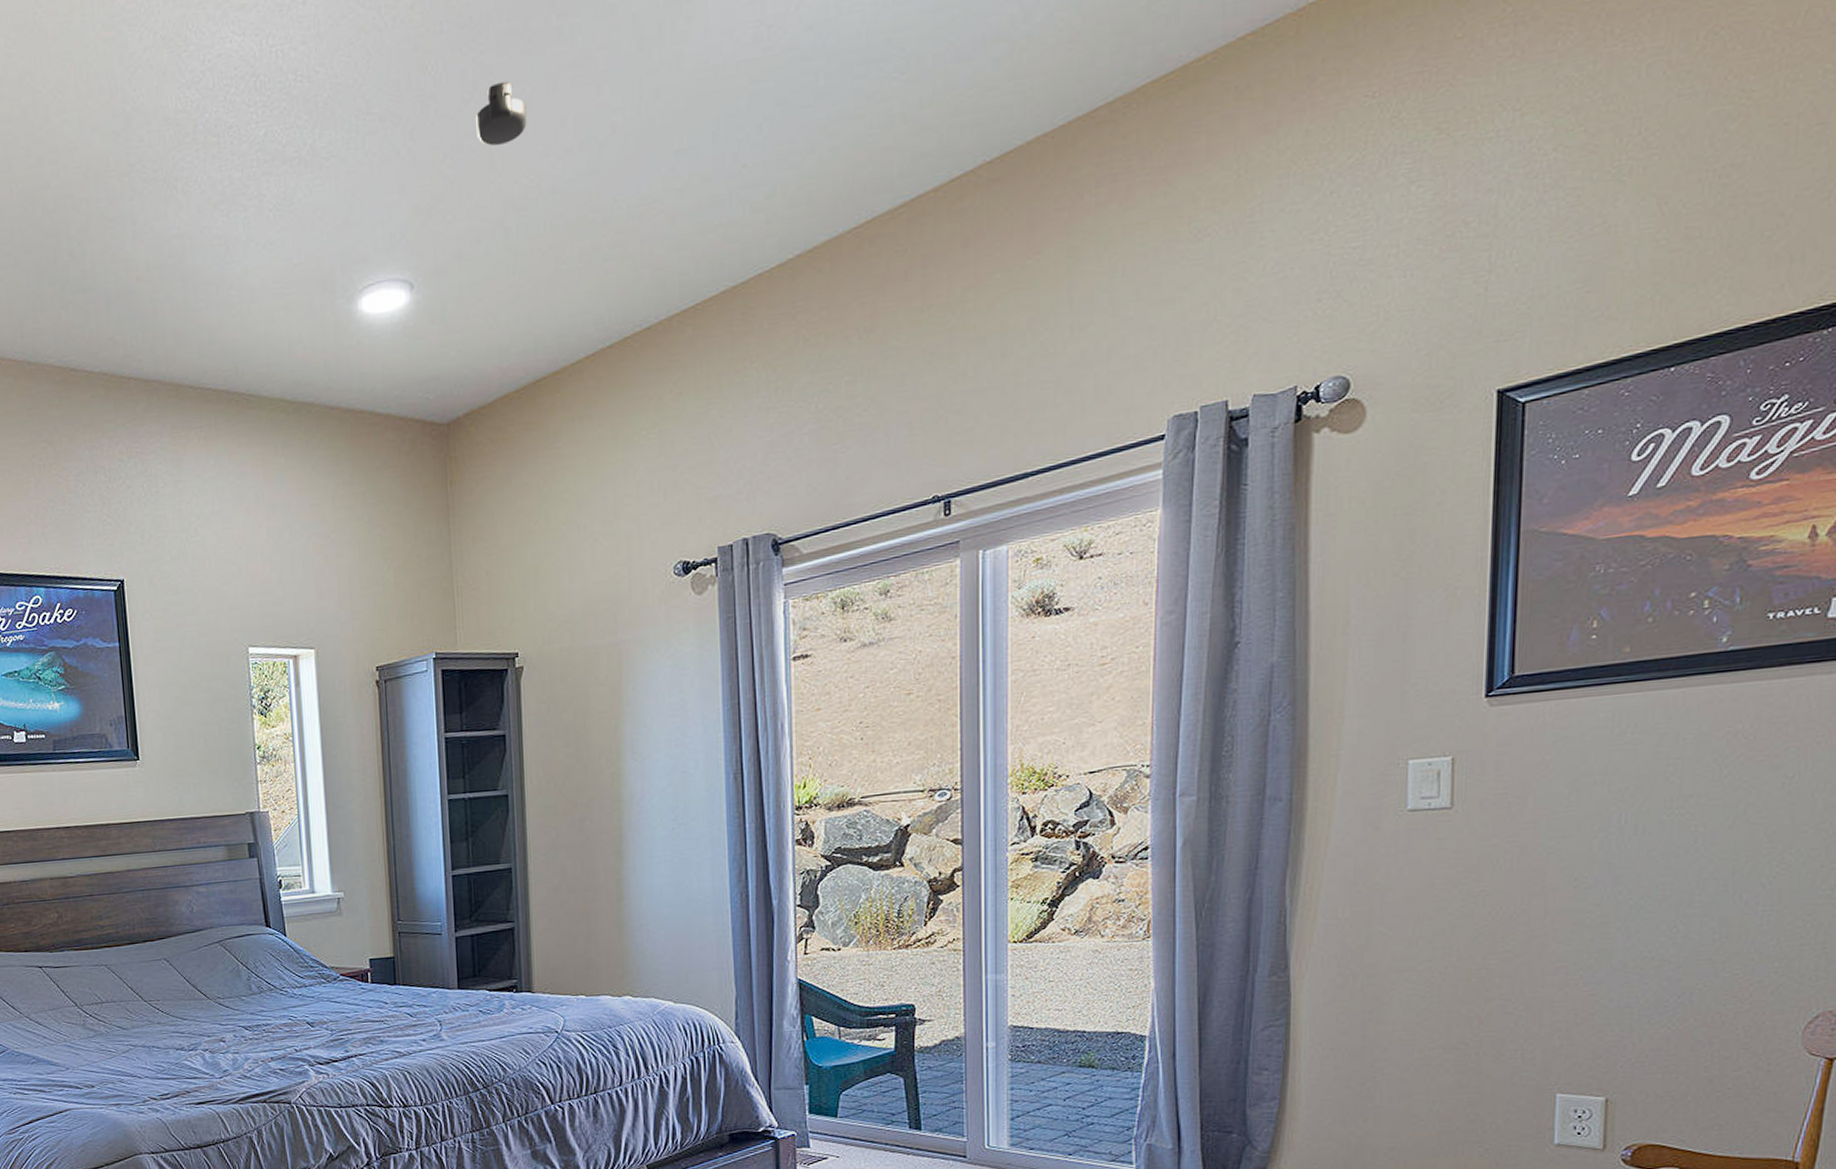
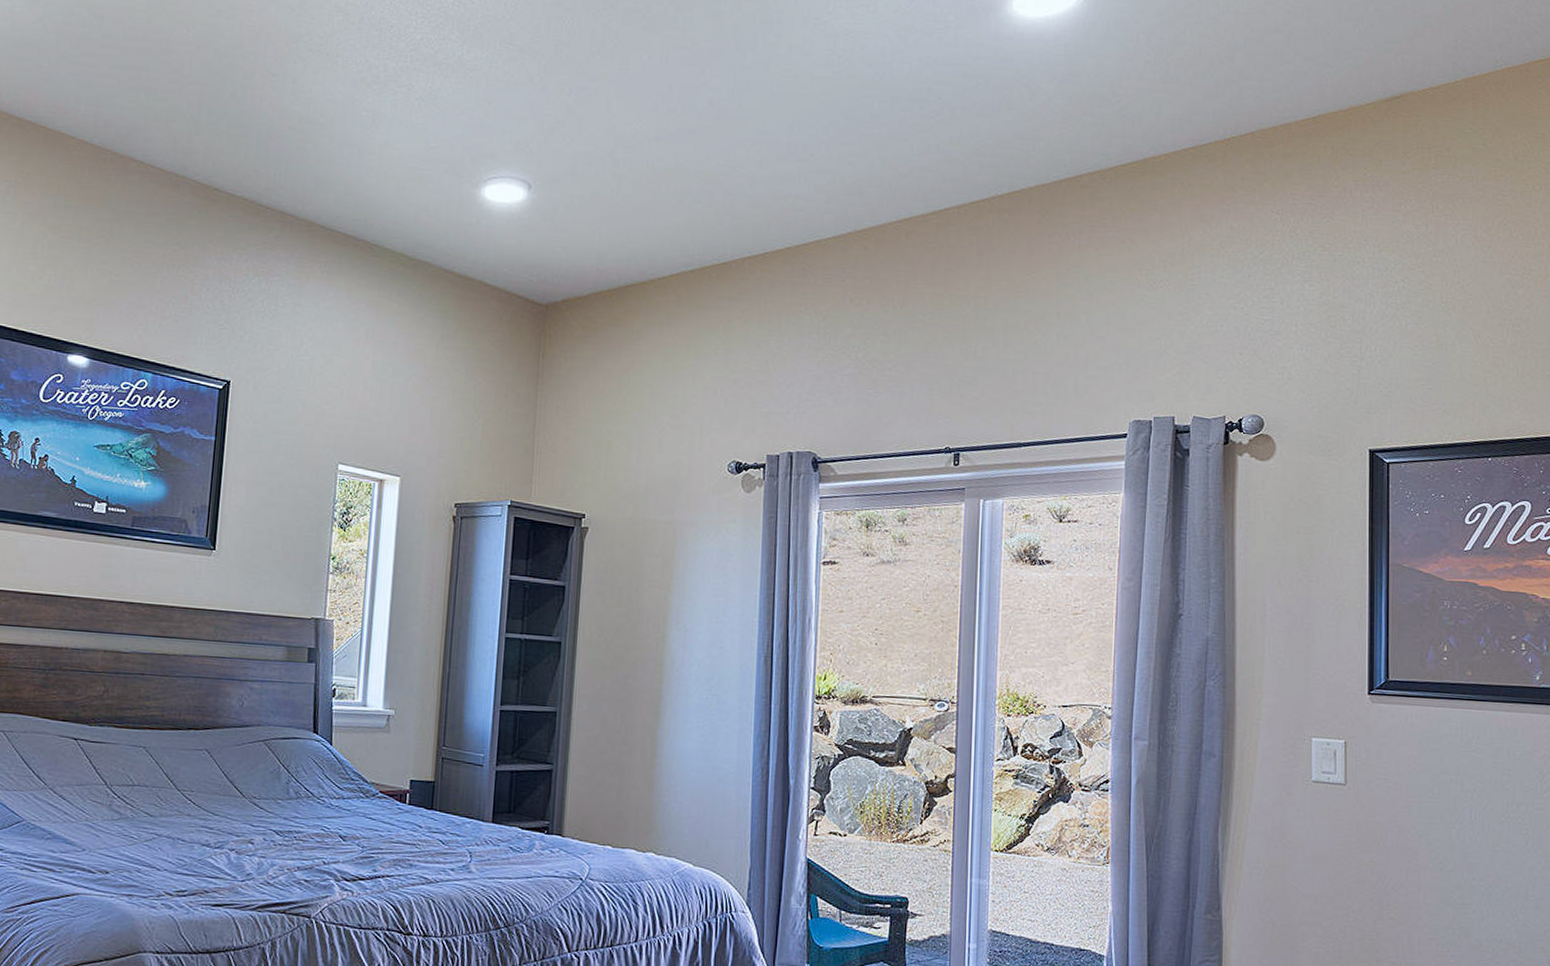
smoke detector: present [476,80,527,146] -> none [599,46,642,94]

